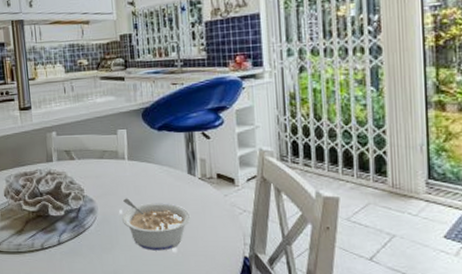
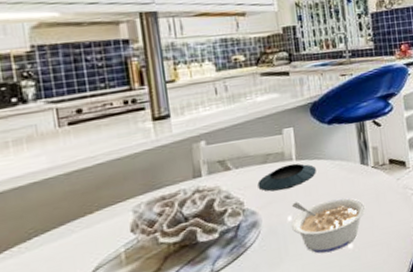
saucer: none [95,163,145,186] -> present [257,163,316,192]

